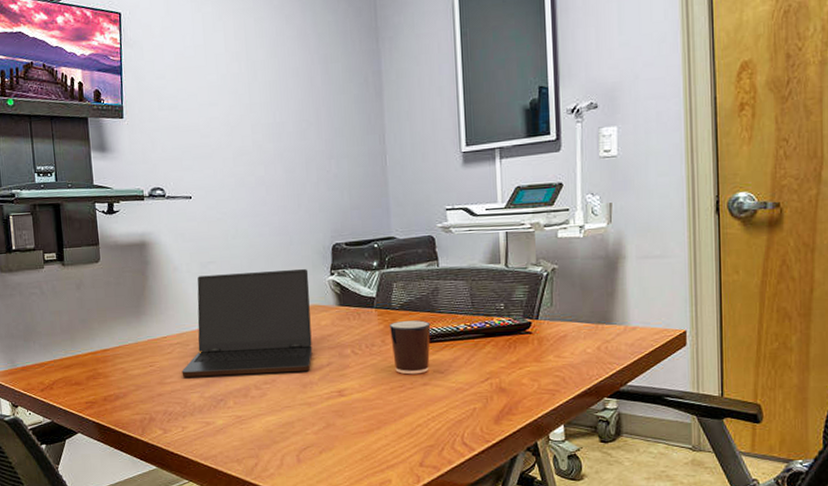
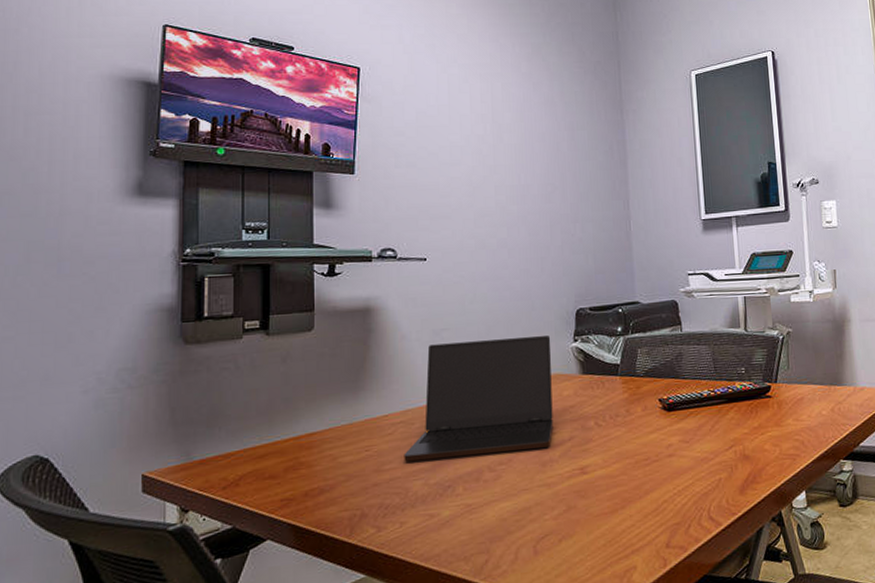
mug: present [389,320,431,375] -> none [633,387,675,446]

